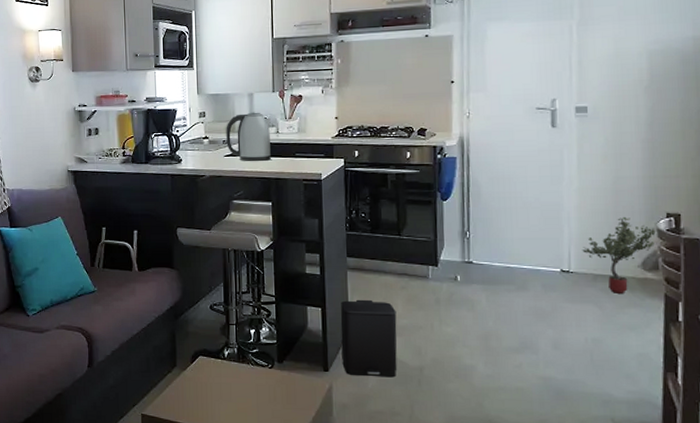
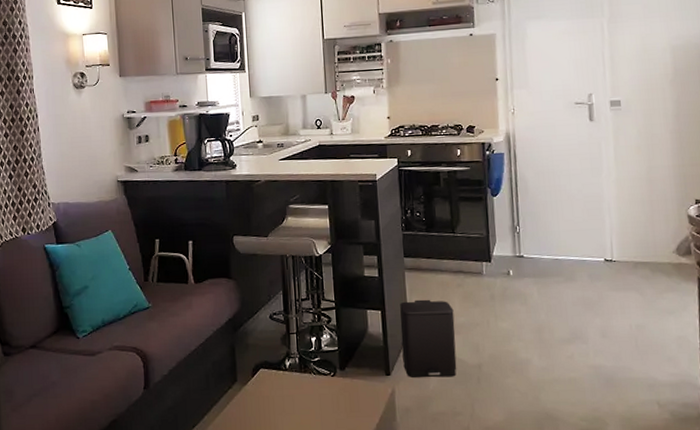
kettle: present [226,112,271,162] -> none [280,114,326,165]
potted tree: present [582,216,655,293] -> none [622,204,687,279]

